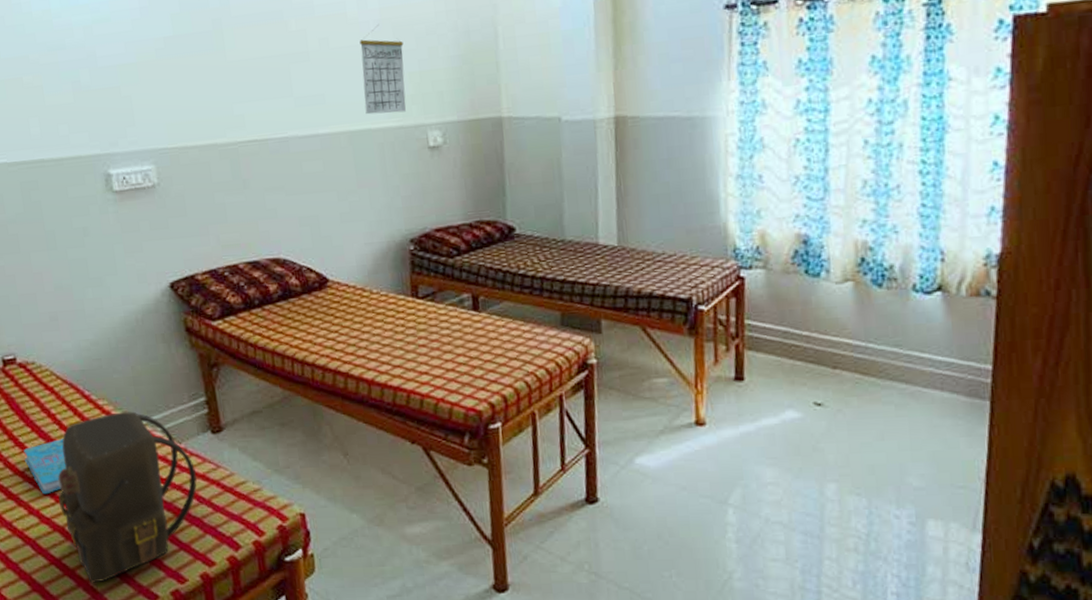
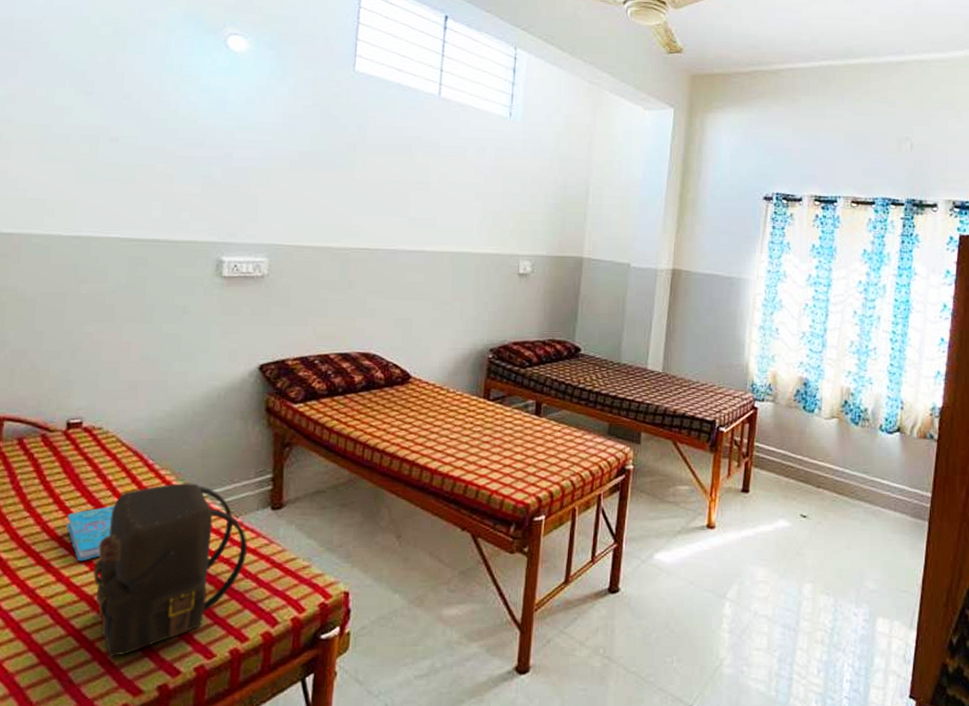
calendar: present [360,25,407,115] -> none [469,170,511,243]

